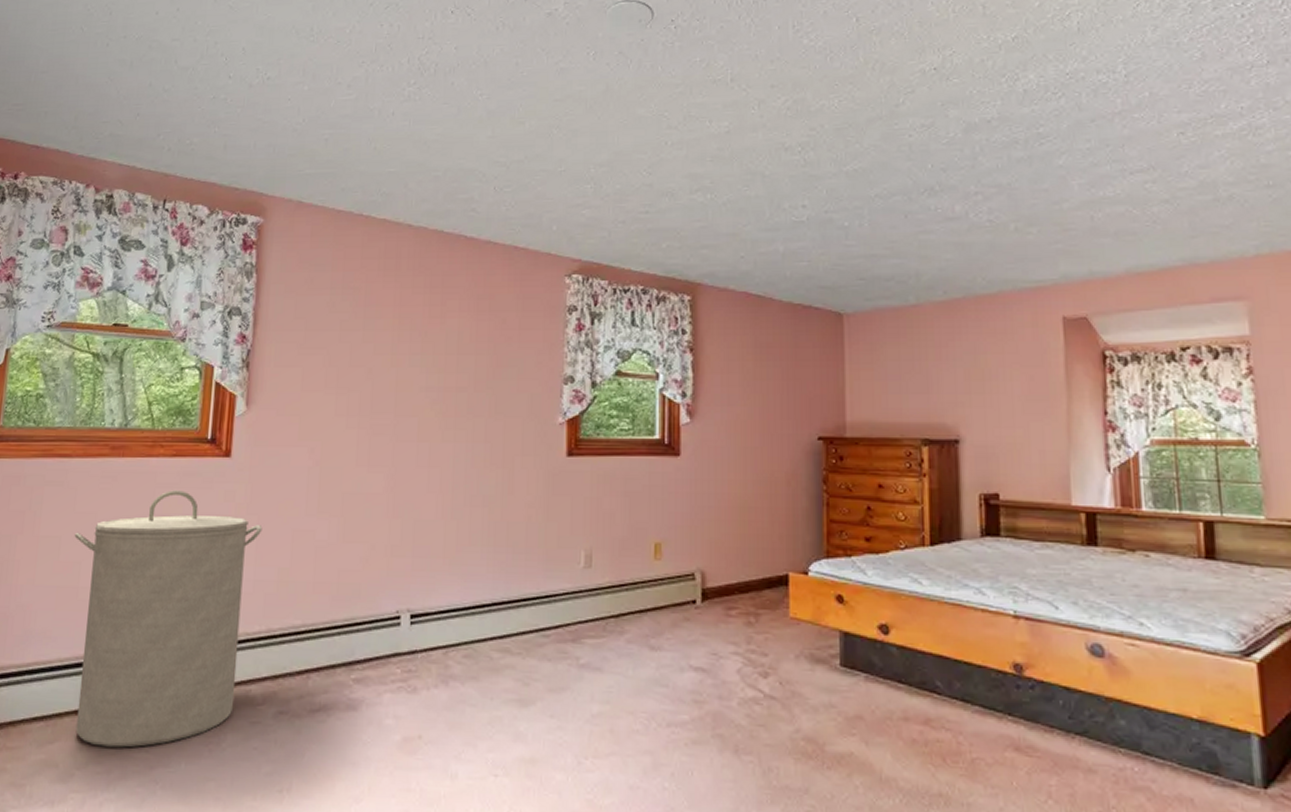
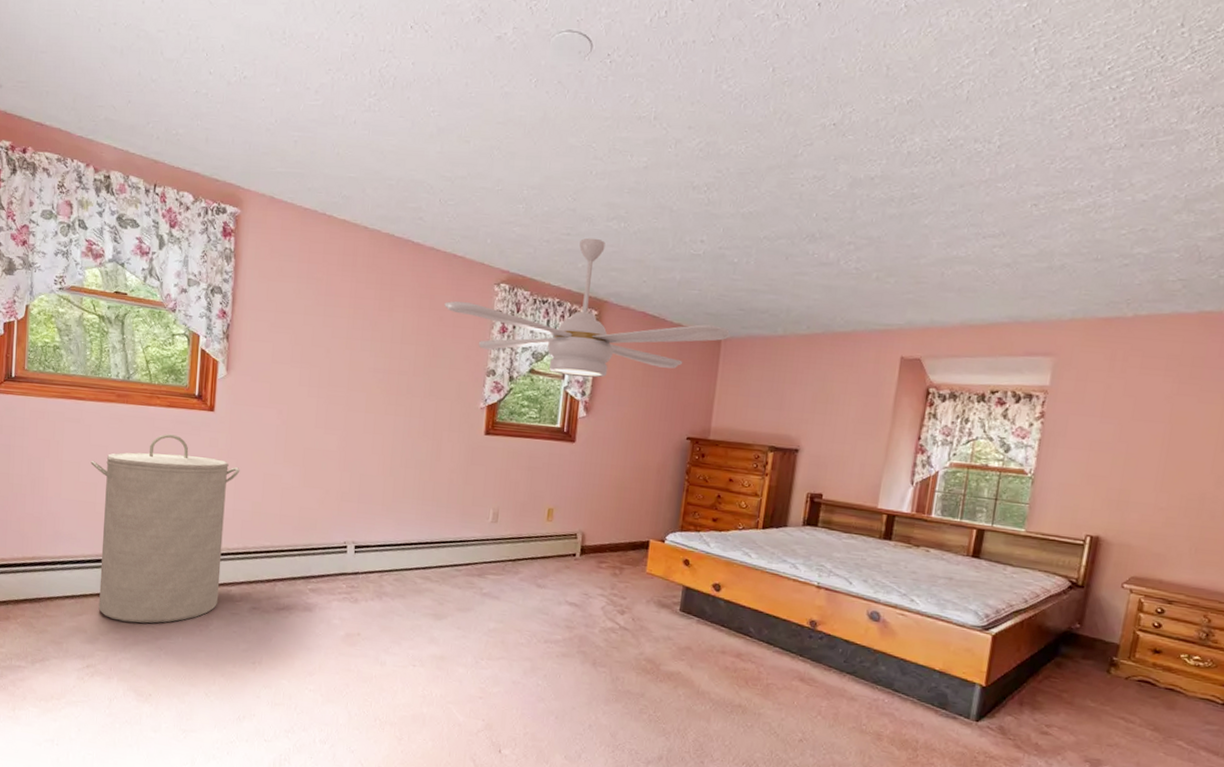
ceiling fan: none [507,214,852,374] -> present [444,237,730,378]

